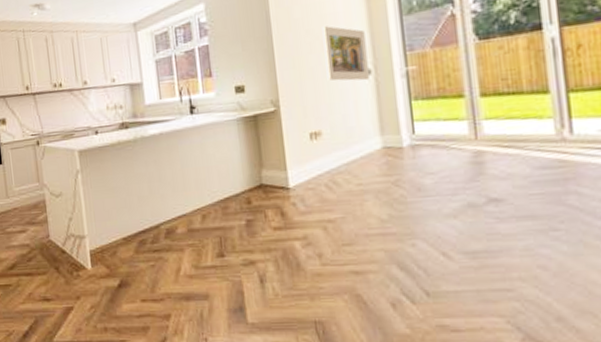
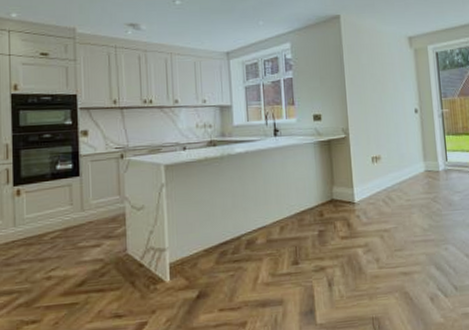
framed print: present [322,26,369,81] -> none [383,72,416,118]

